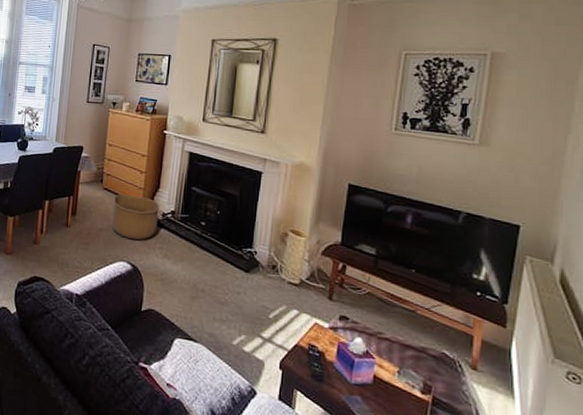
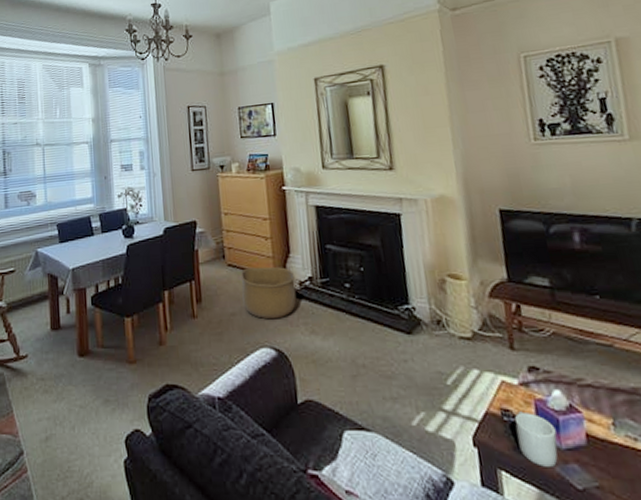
mug: none [316,348,350,396] -> present [514,411,559,467]

